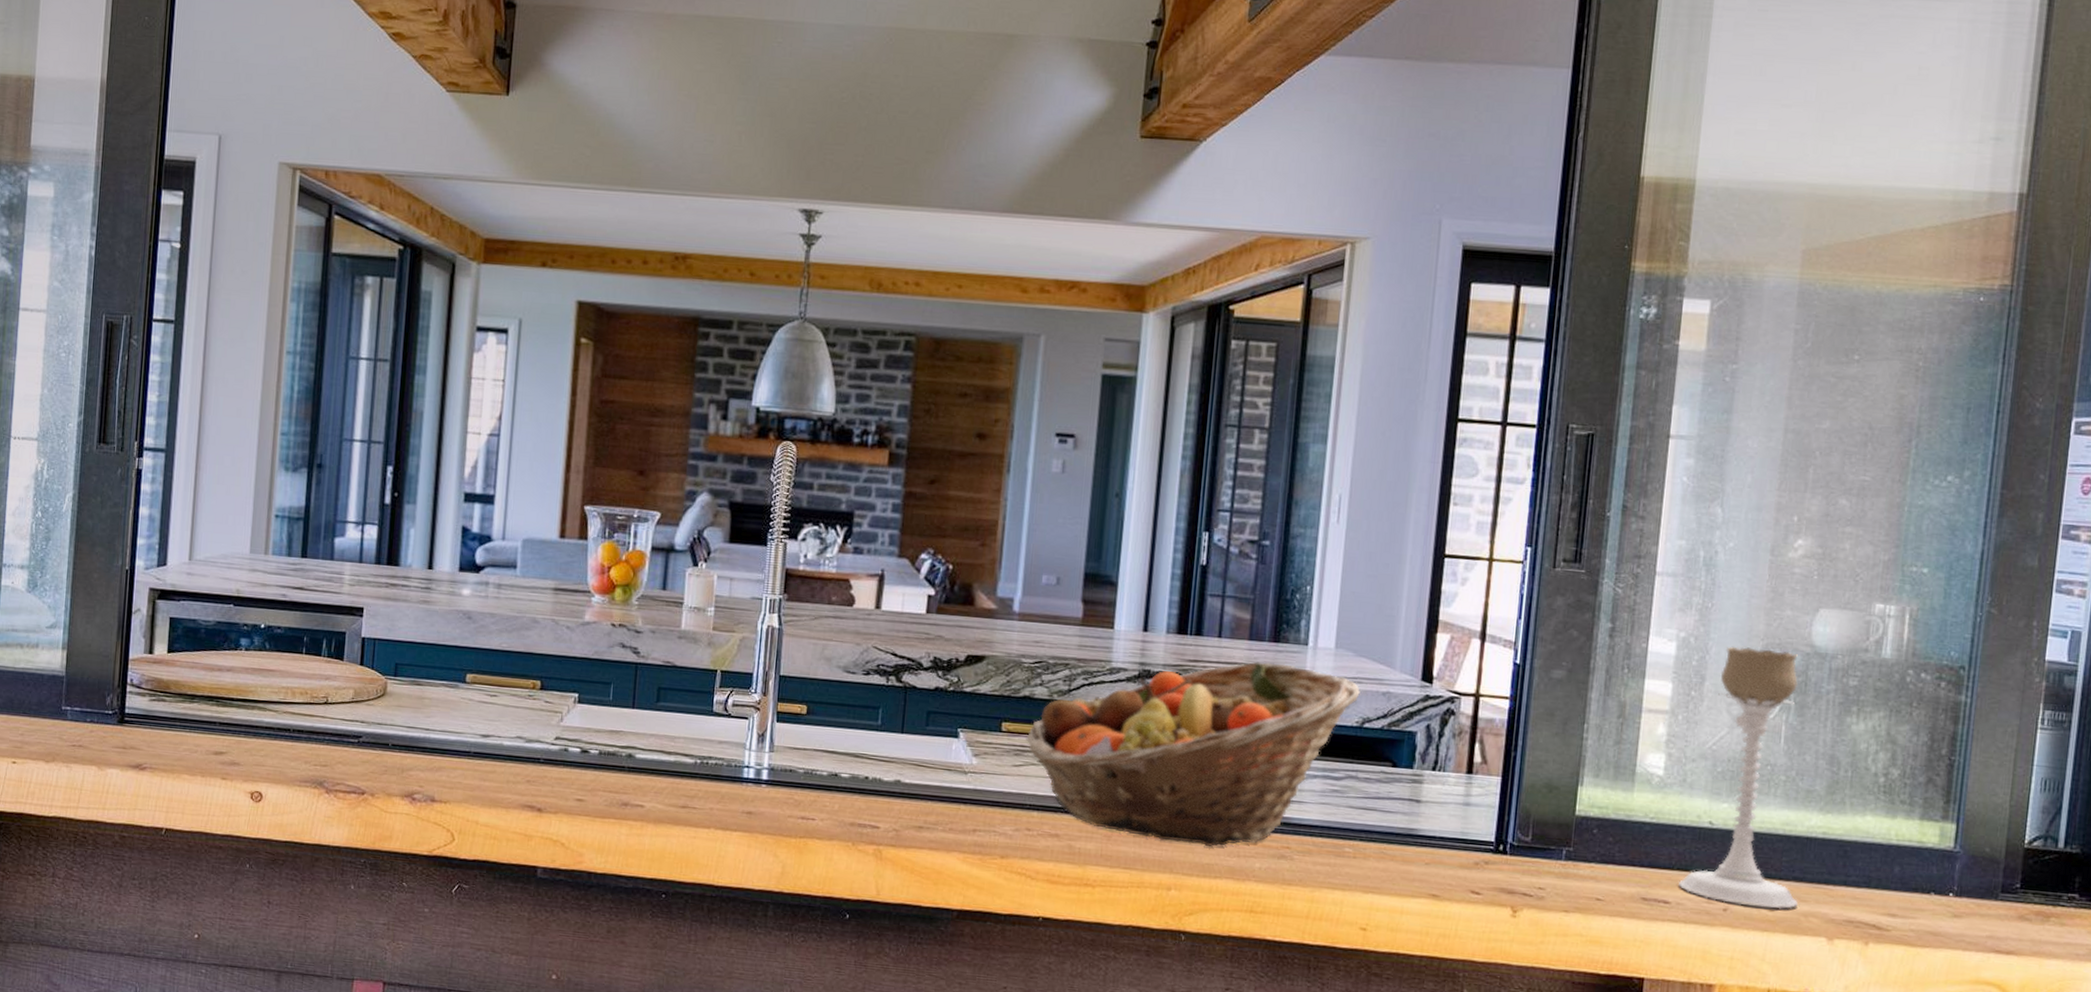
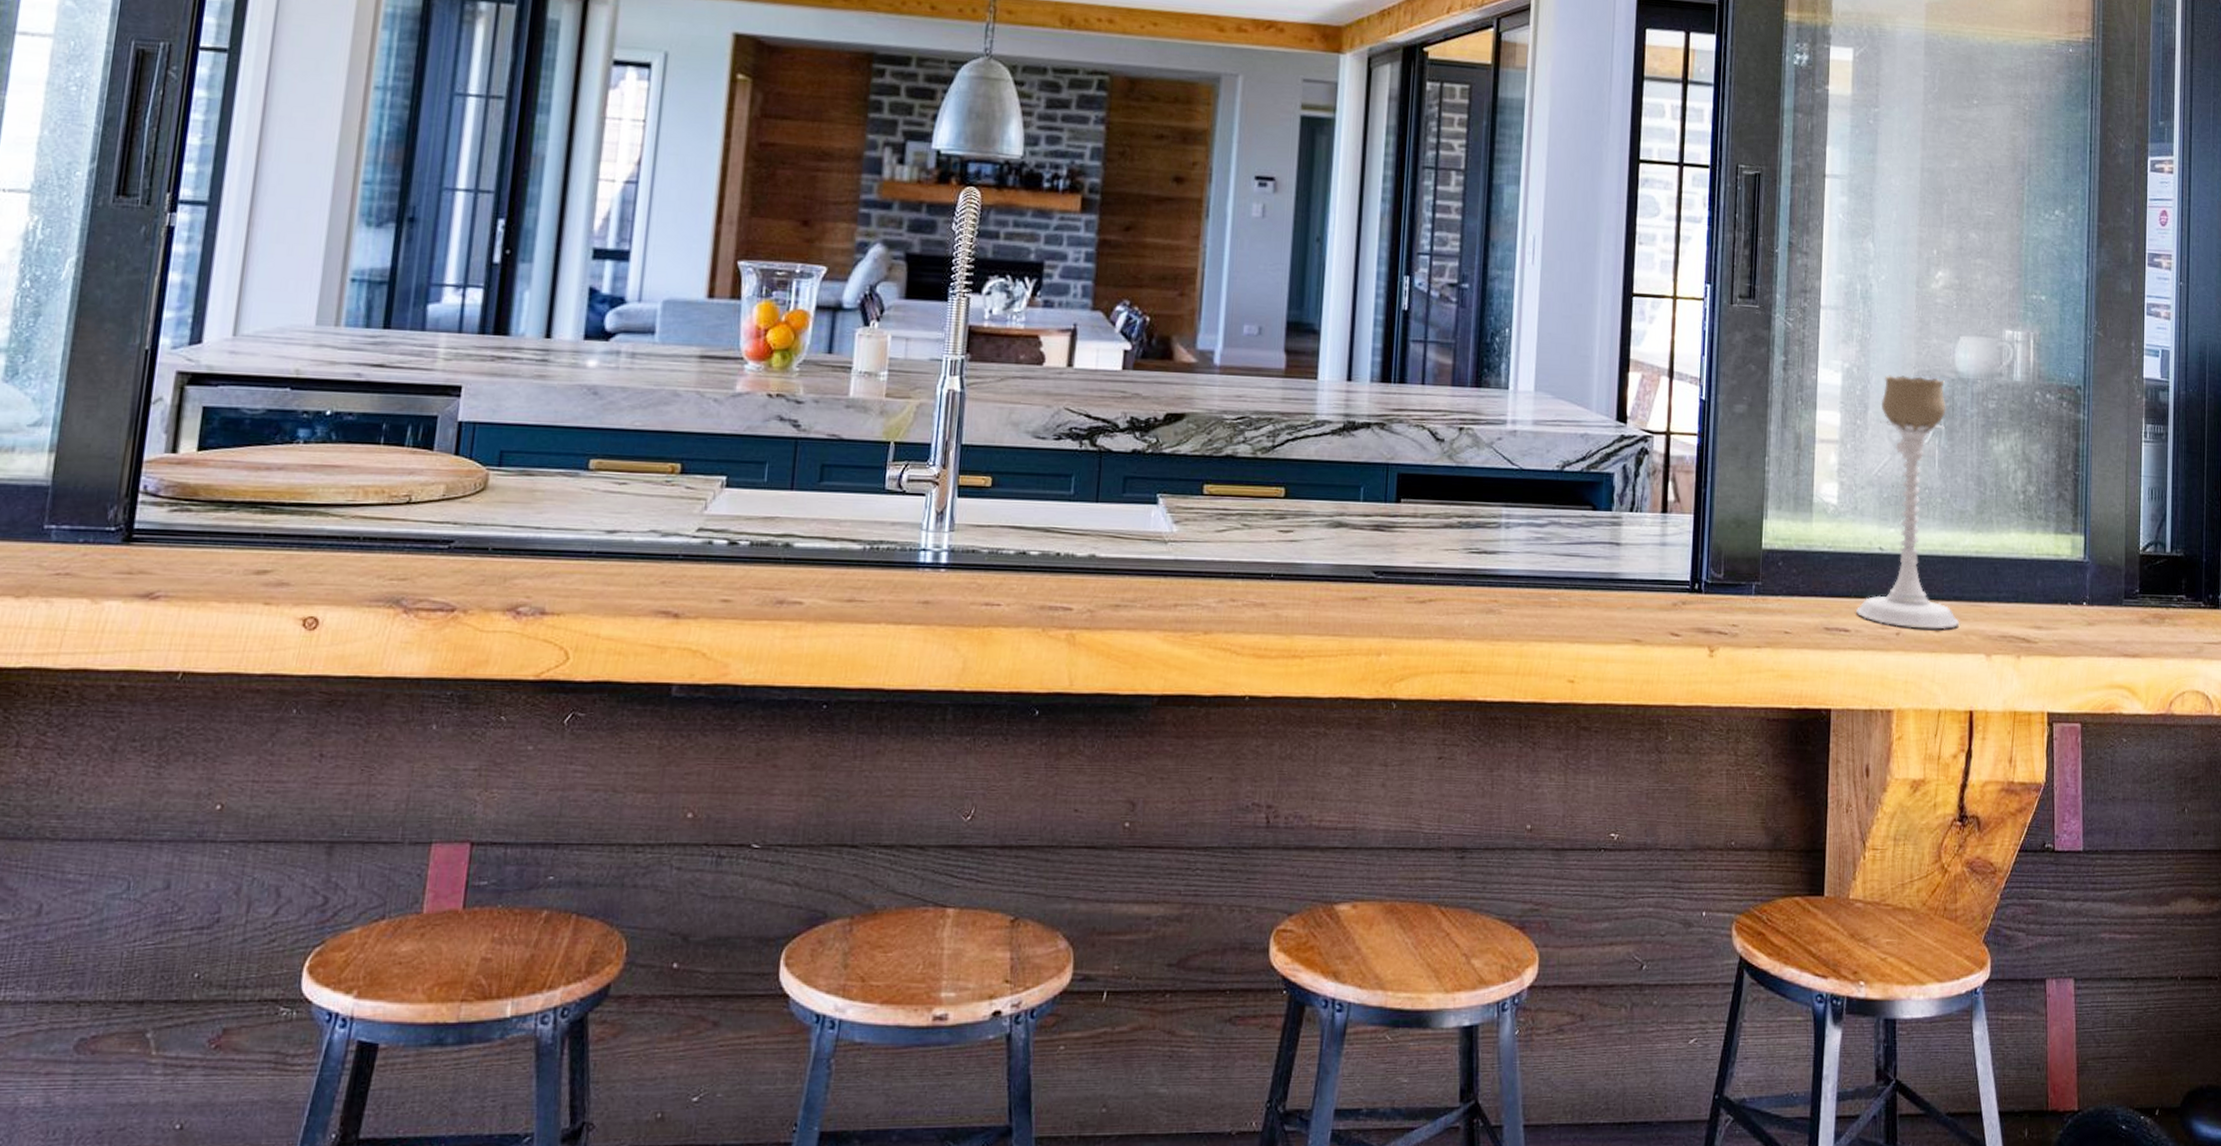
fruit basket: present [1025,661,1360,846] -> none [1229,408,1560,605]

